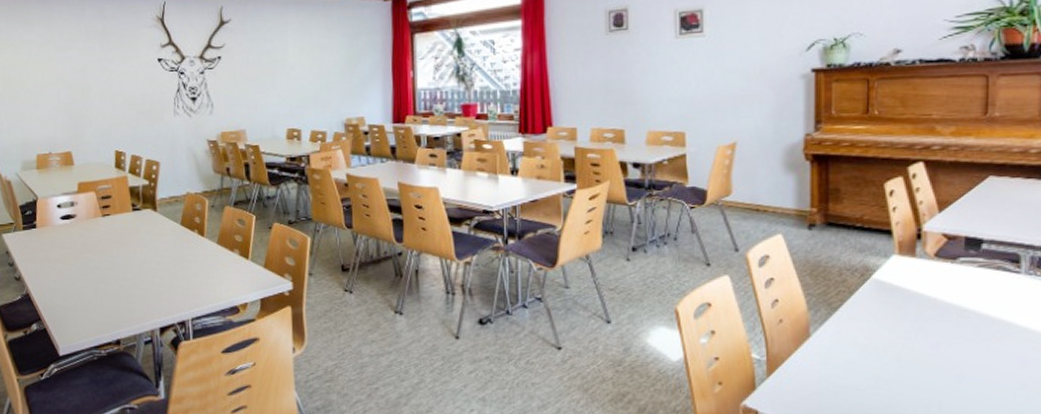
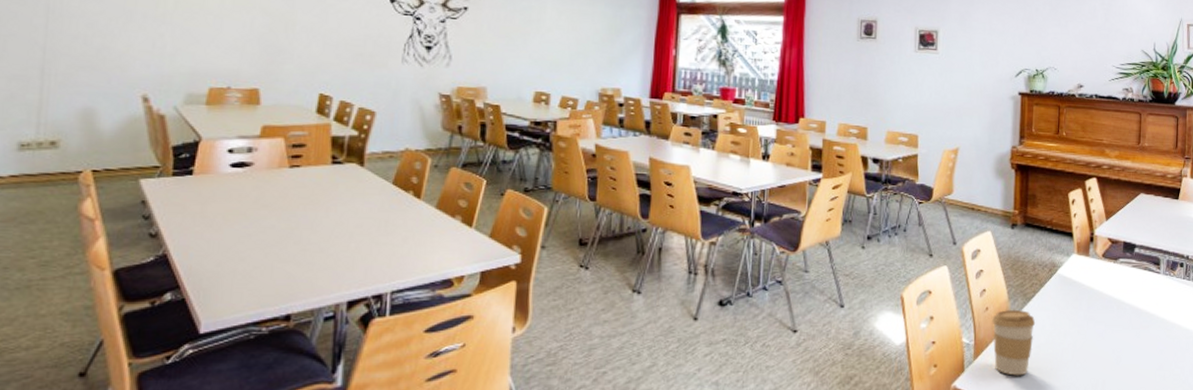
coffee cup: none [788,322,845,395] -> present [992,310,1036,376]

